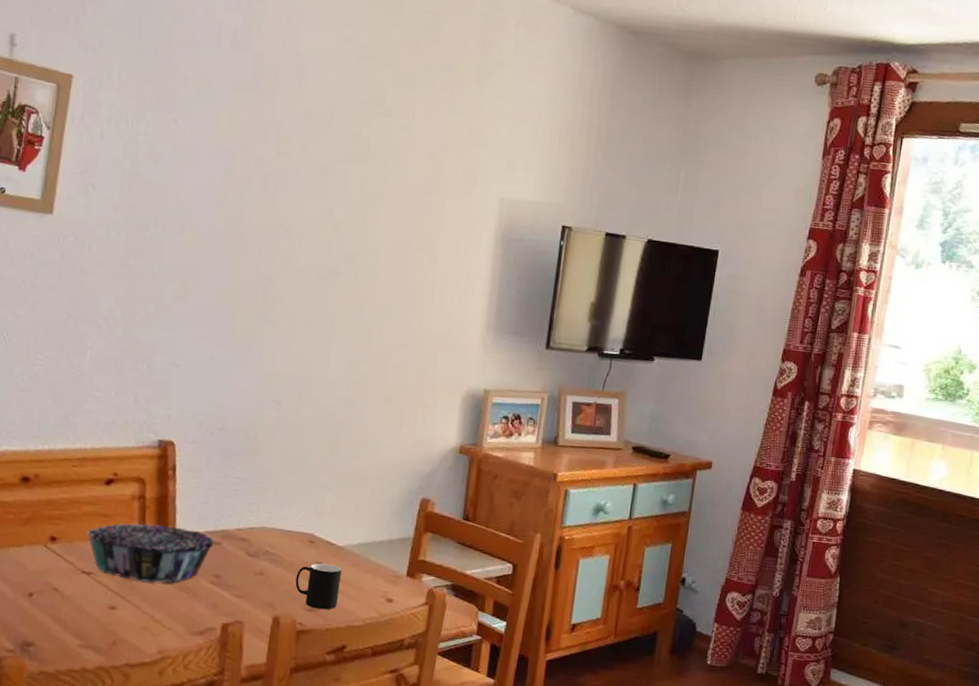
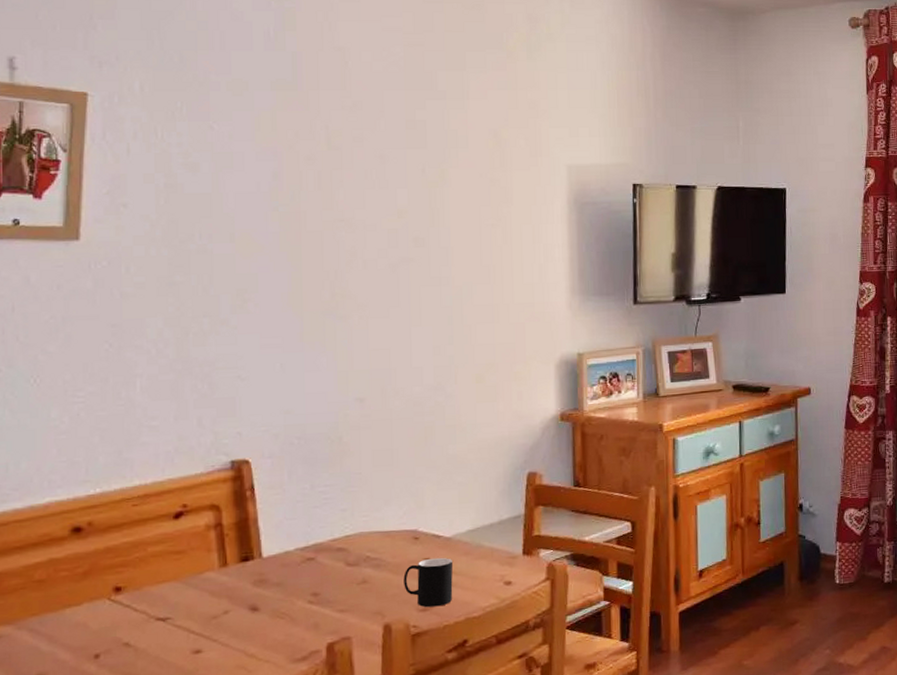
decorative bowl: present [86,523,215,583] -> none [156,550,308,618]

